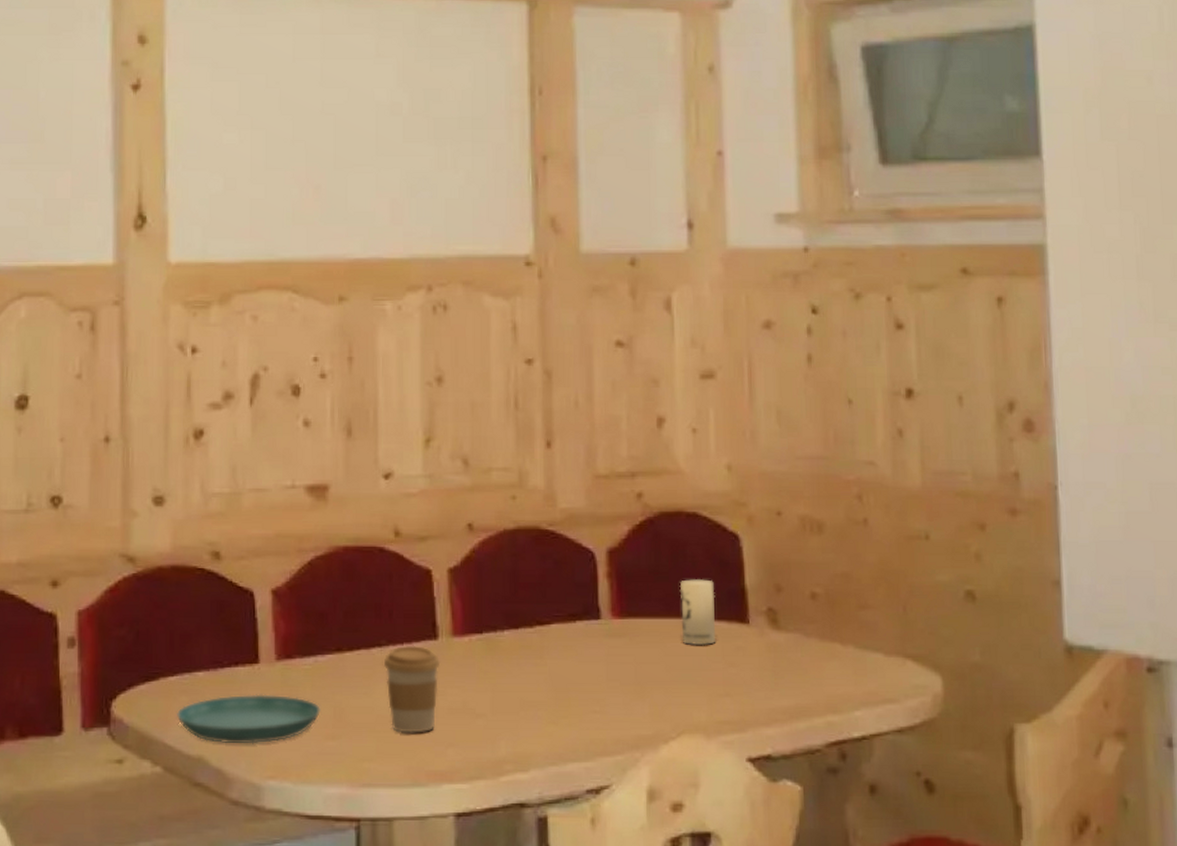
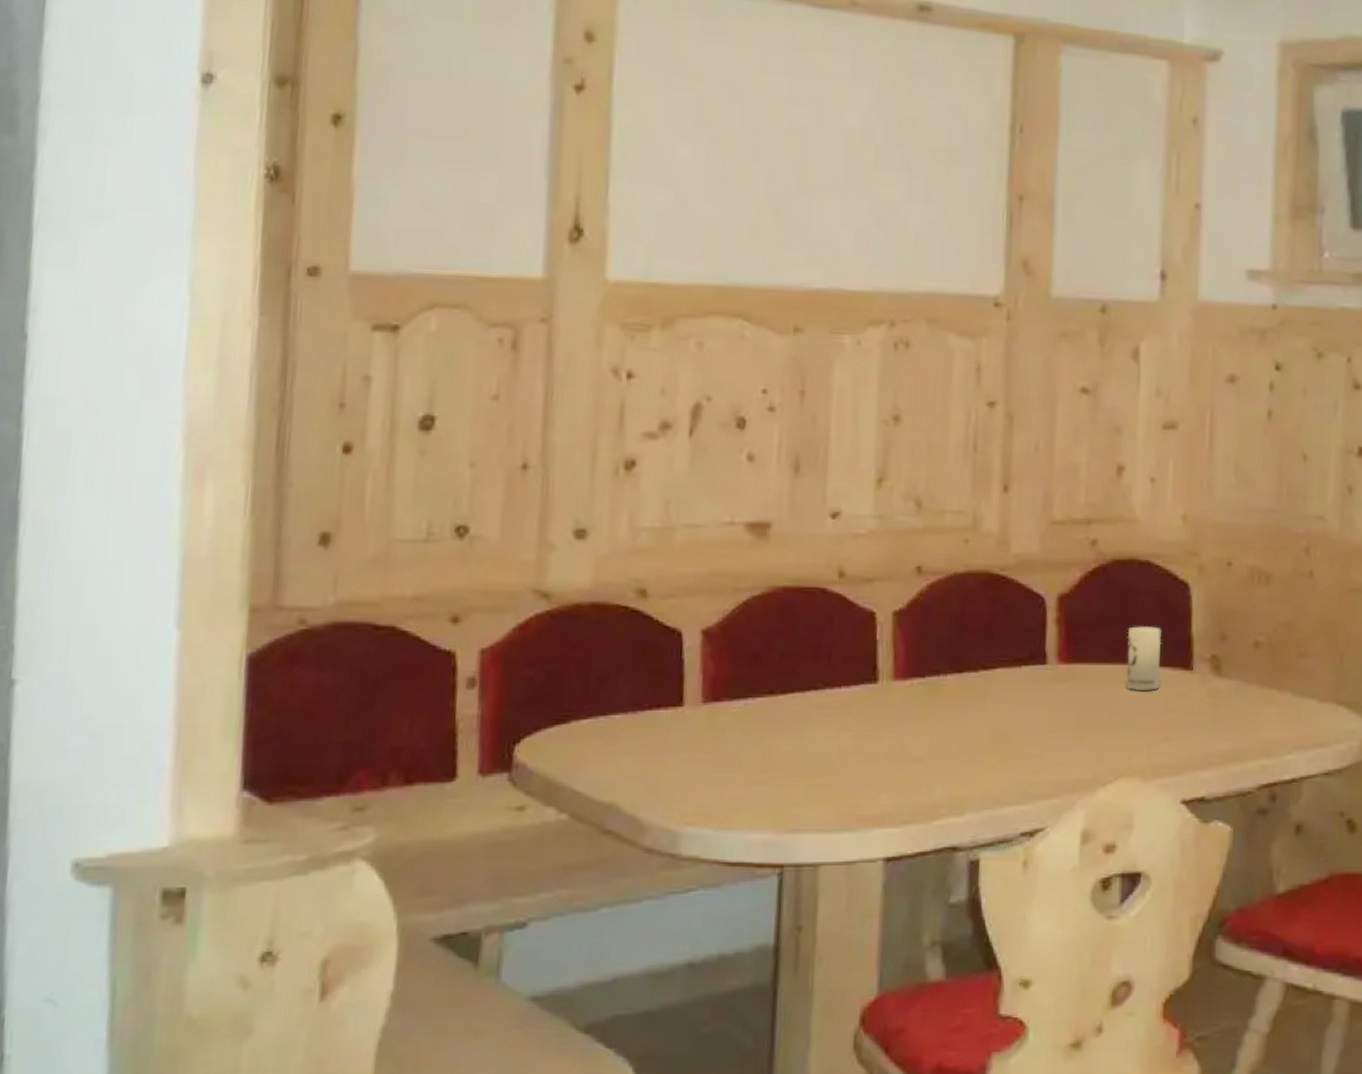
saucer: present [177,694,320,744] -> none [588,738,748,790]
coffee cup: present [383,645,441,733] -> none [818,688,879,778]

